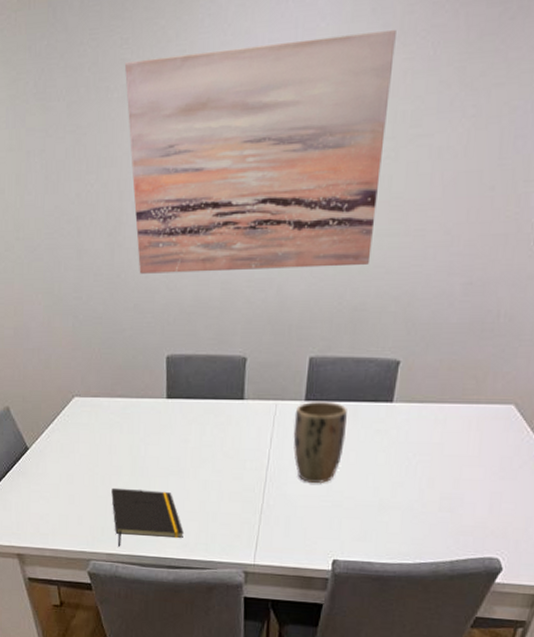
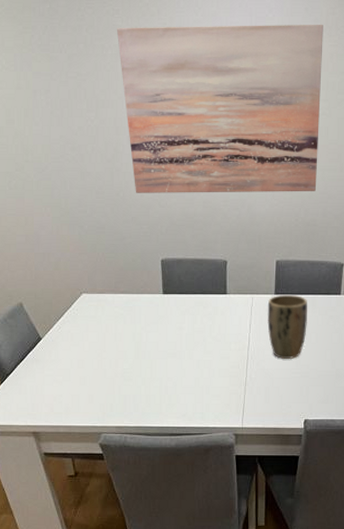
notepad: present [111,487,184,547] -> none [118,369,182,420]

